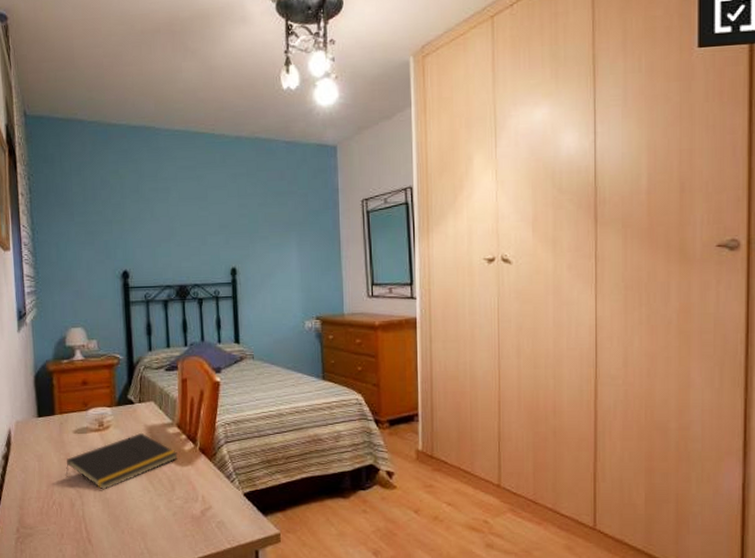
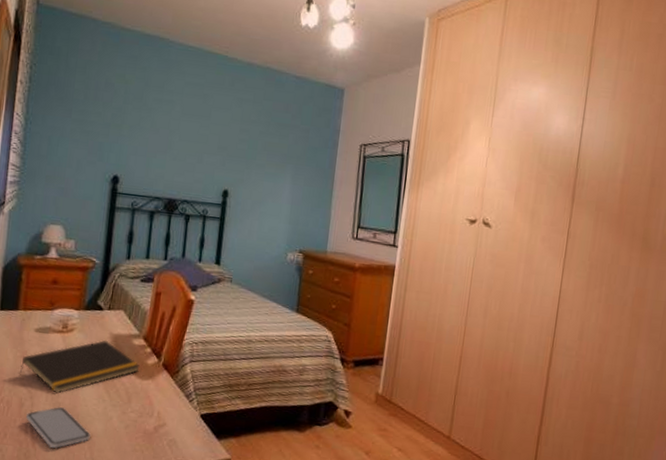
smartphone: none [78,503,142,542] -> present [25,407,91,448]

